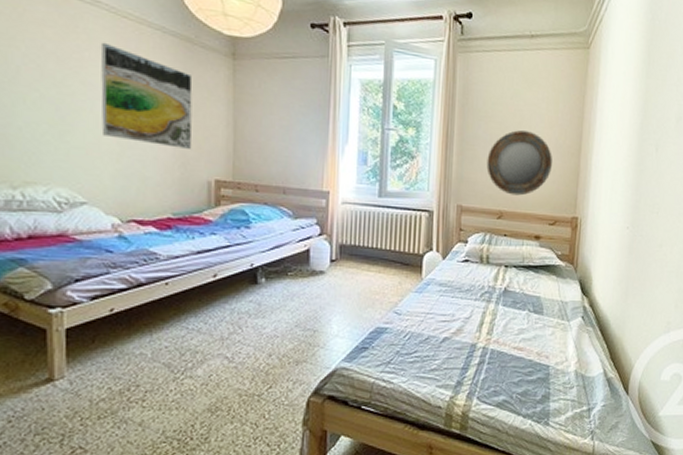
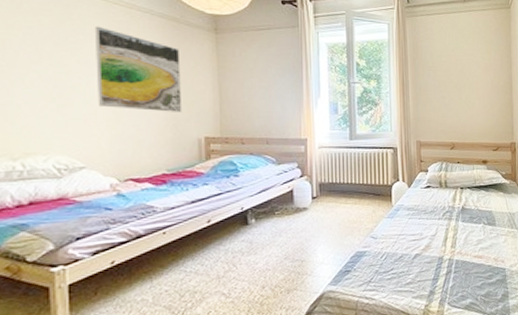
home mirror: present [486,130,552,196] -> none [437,76,491,129]

